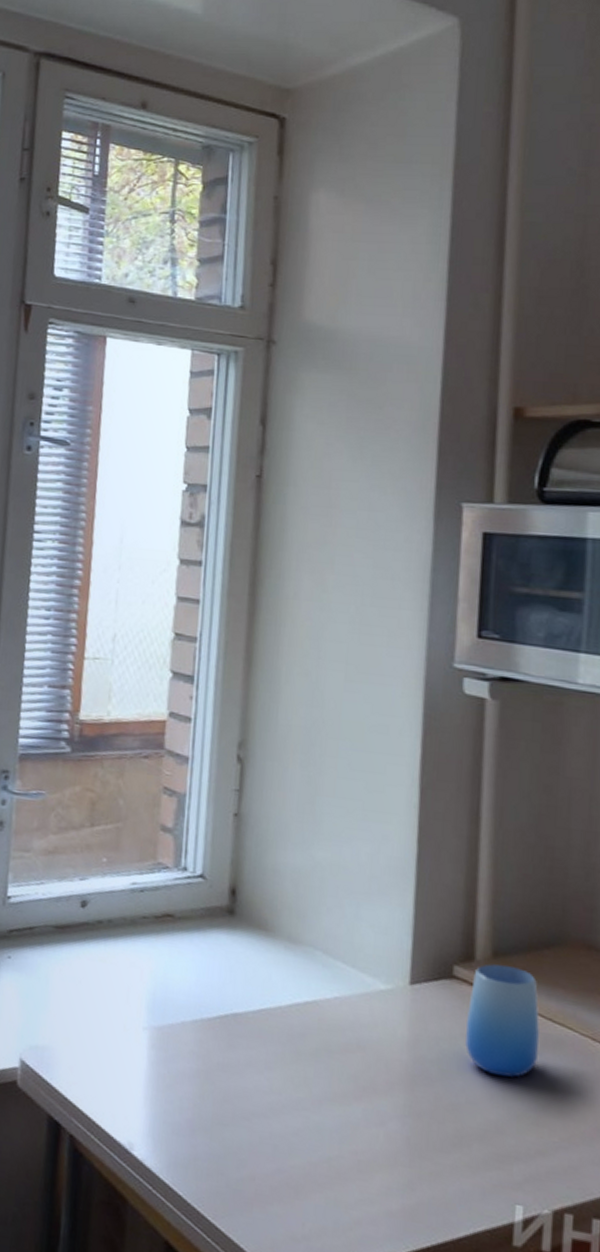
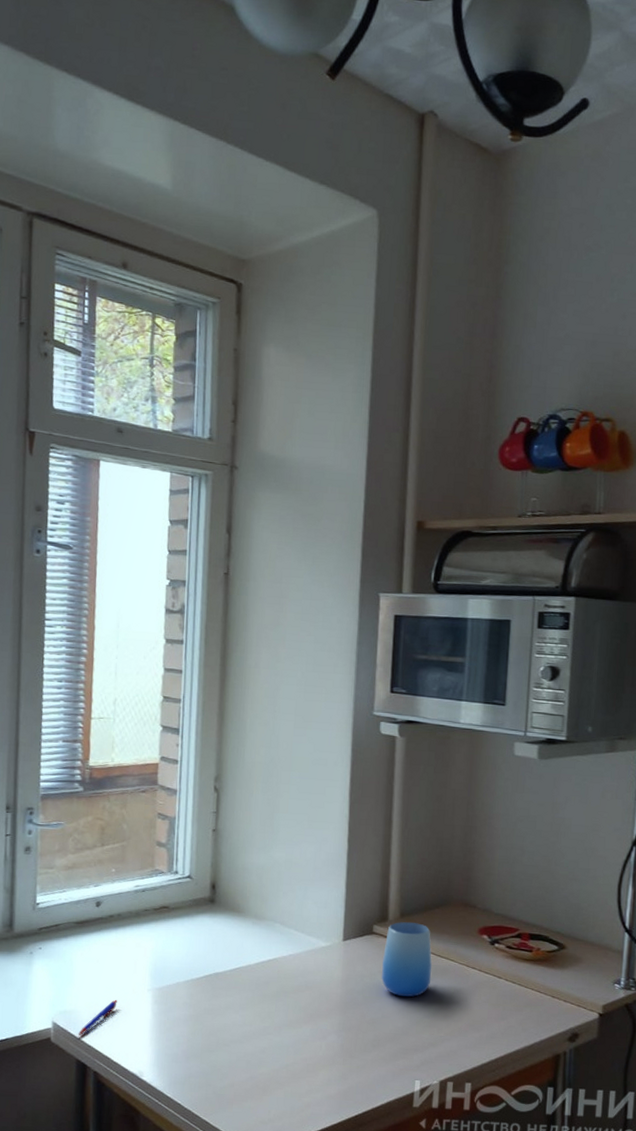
pen: none [52,1037,104,1083] -> present [78,999,118,1036]

